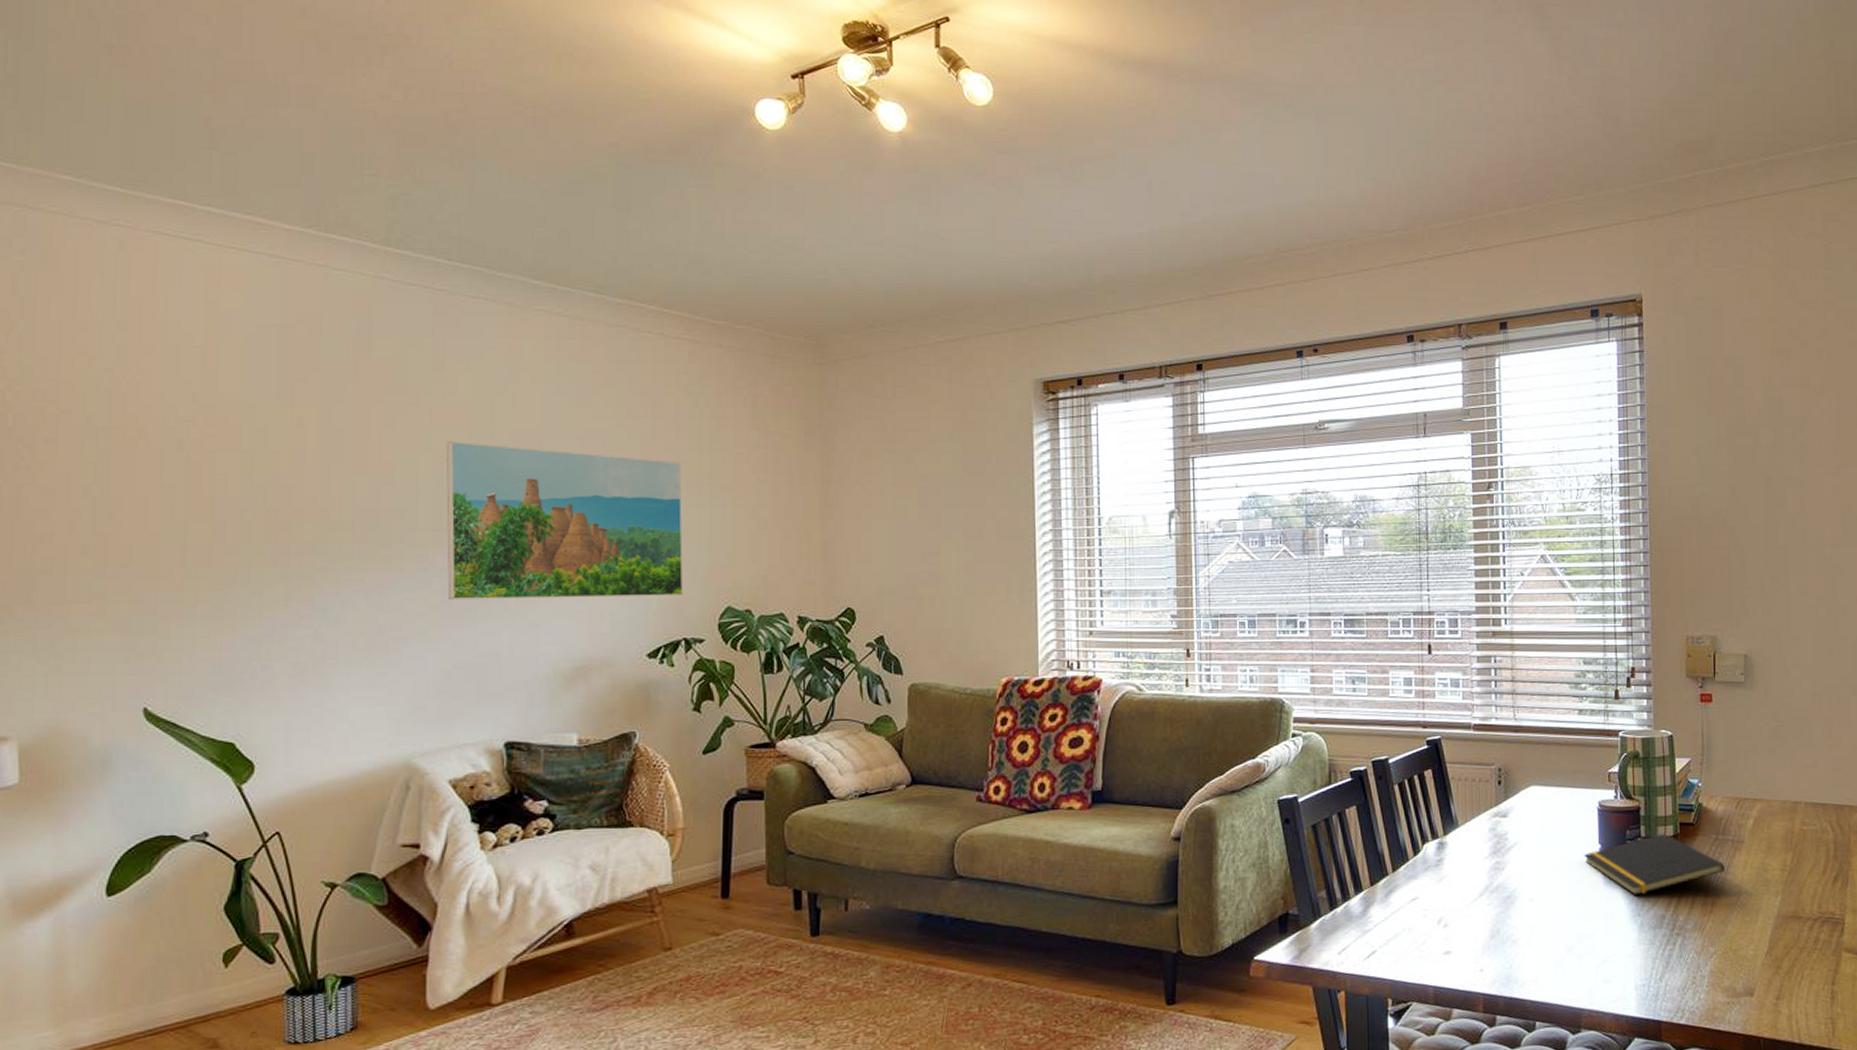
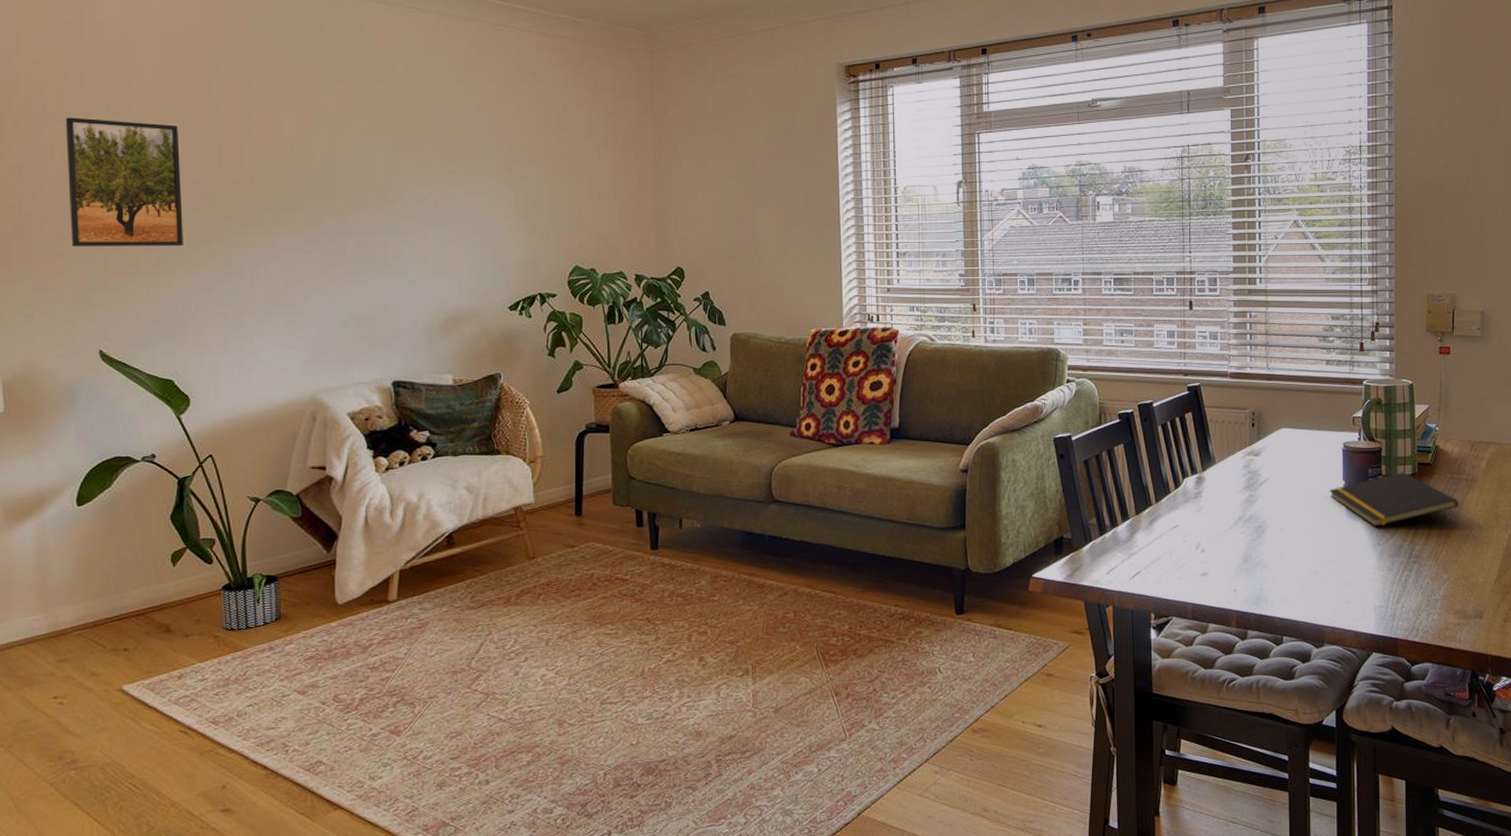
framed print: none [113,432,255,585] -> present [65,117,183,247]
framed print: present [446,441,684,601] -> none [336,123,538,260]

